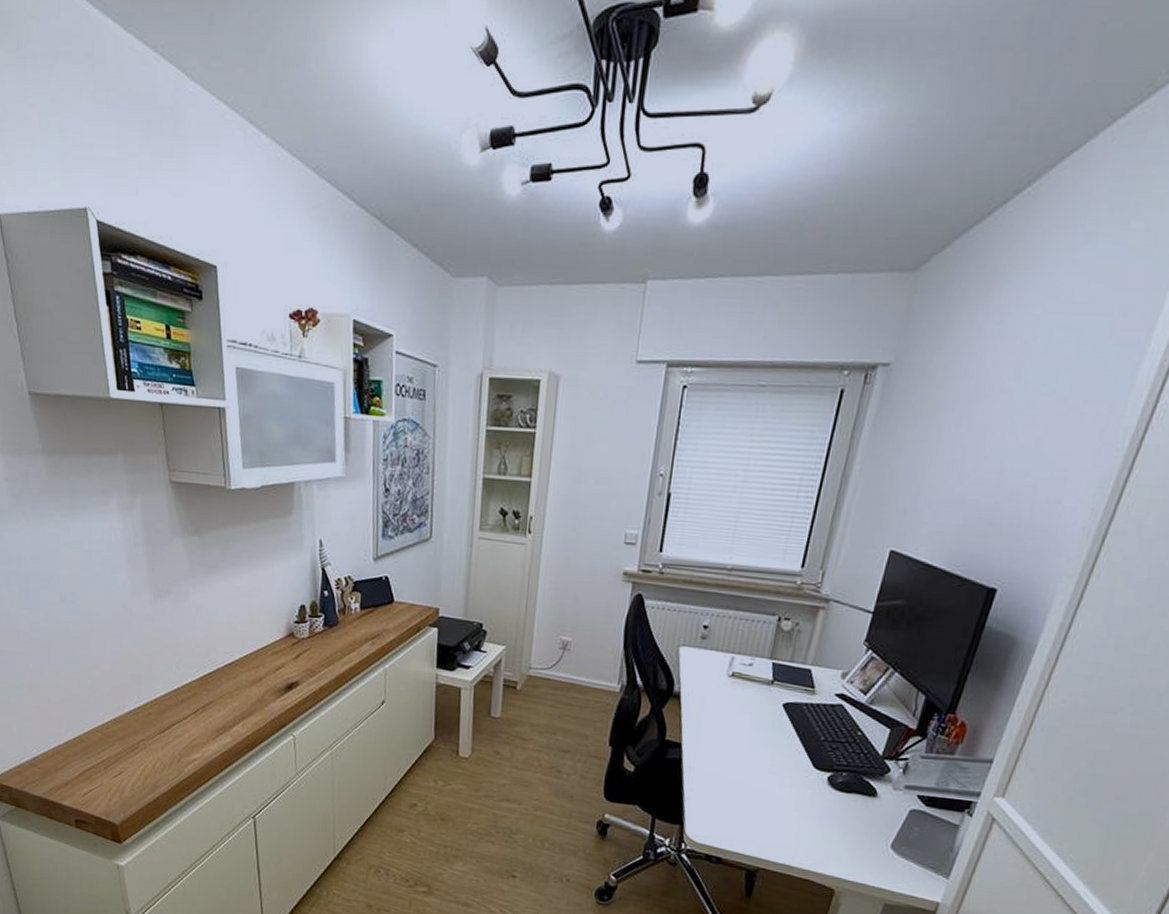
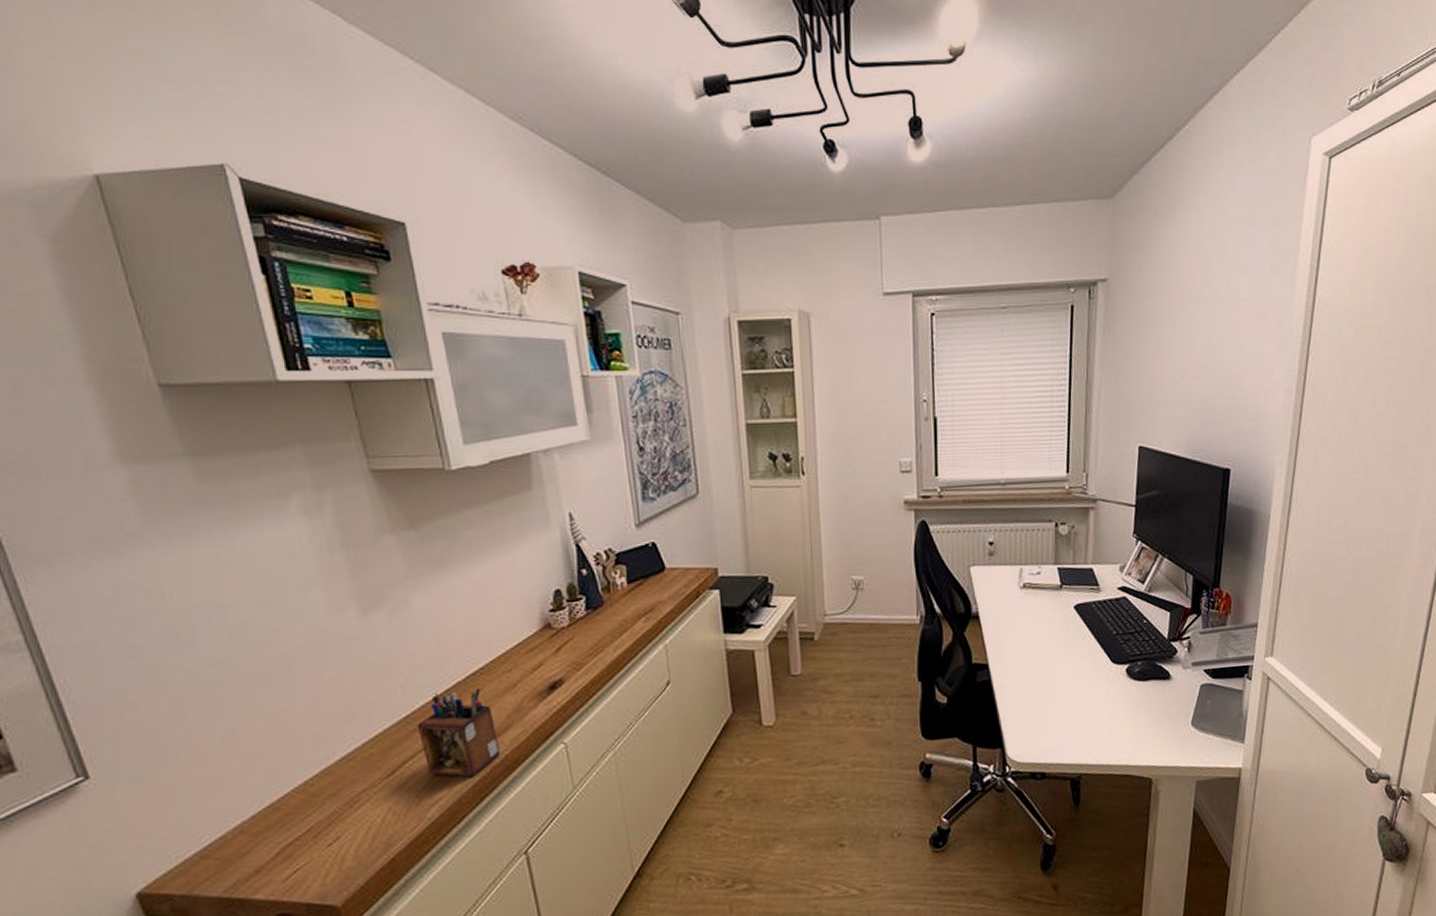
desk organizer: none [184,674,244,747] -> present [417,688,501,777]

